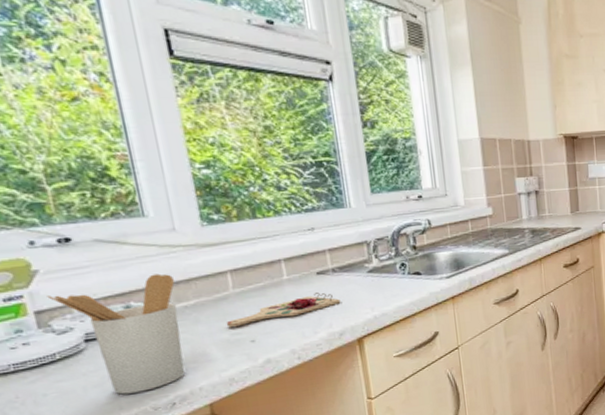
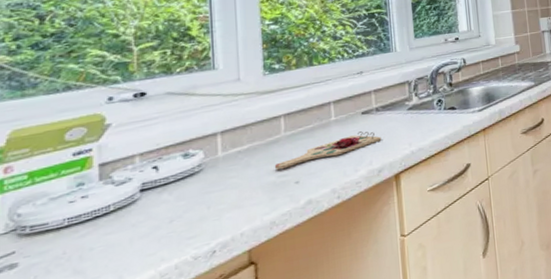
utensil holder: present [47,273,185,395] -> none [114,121,232,245]

